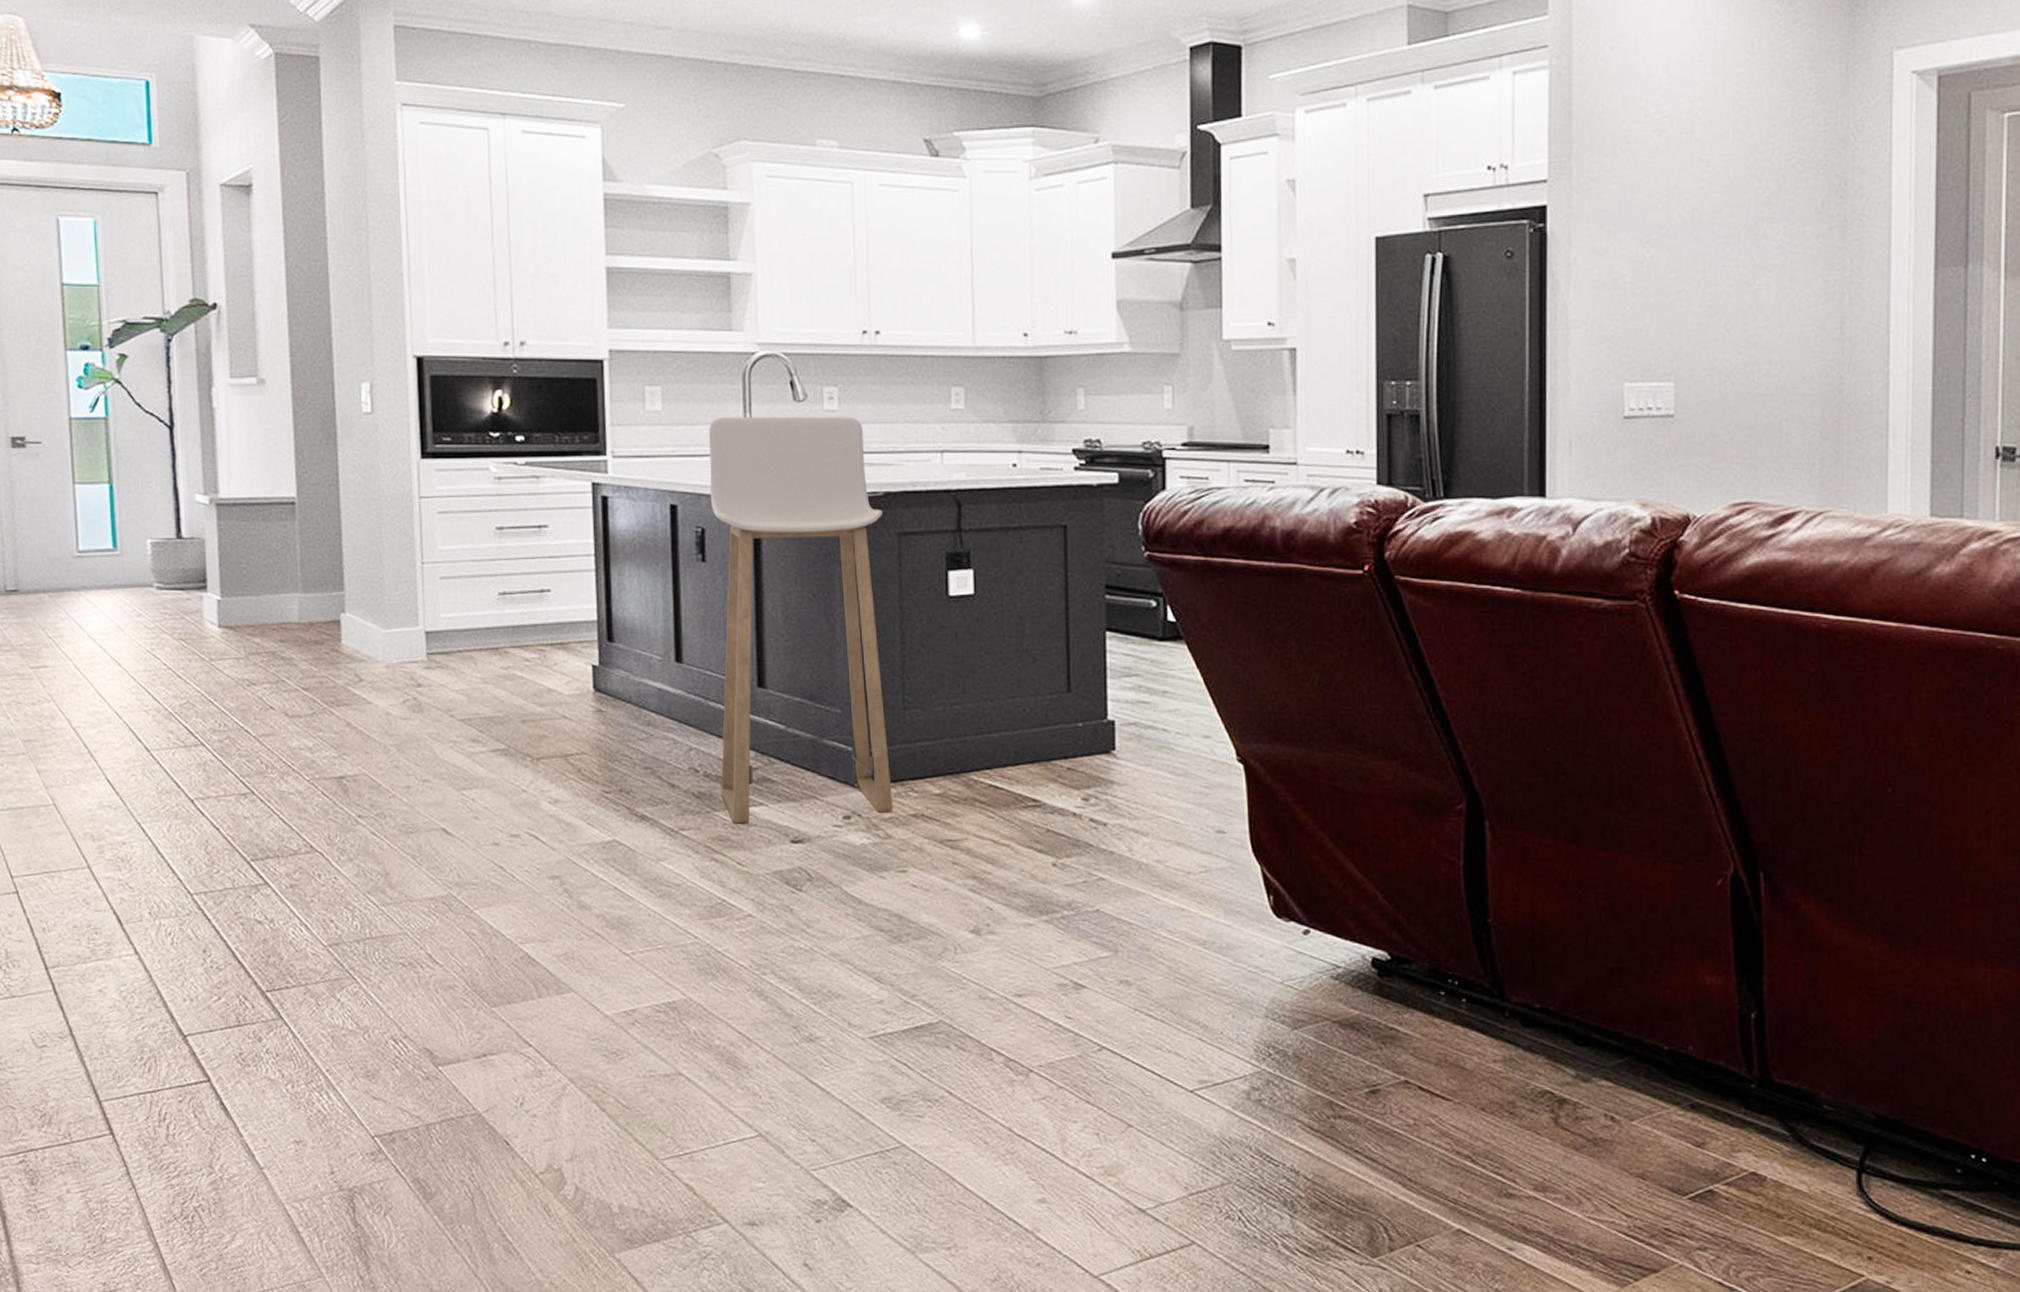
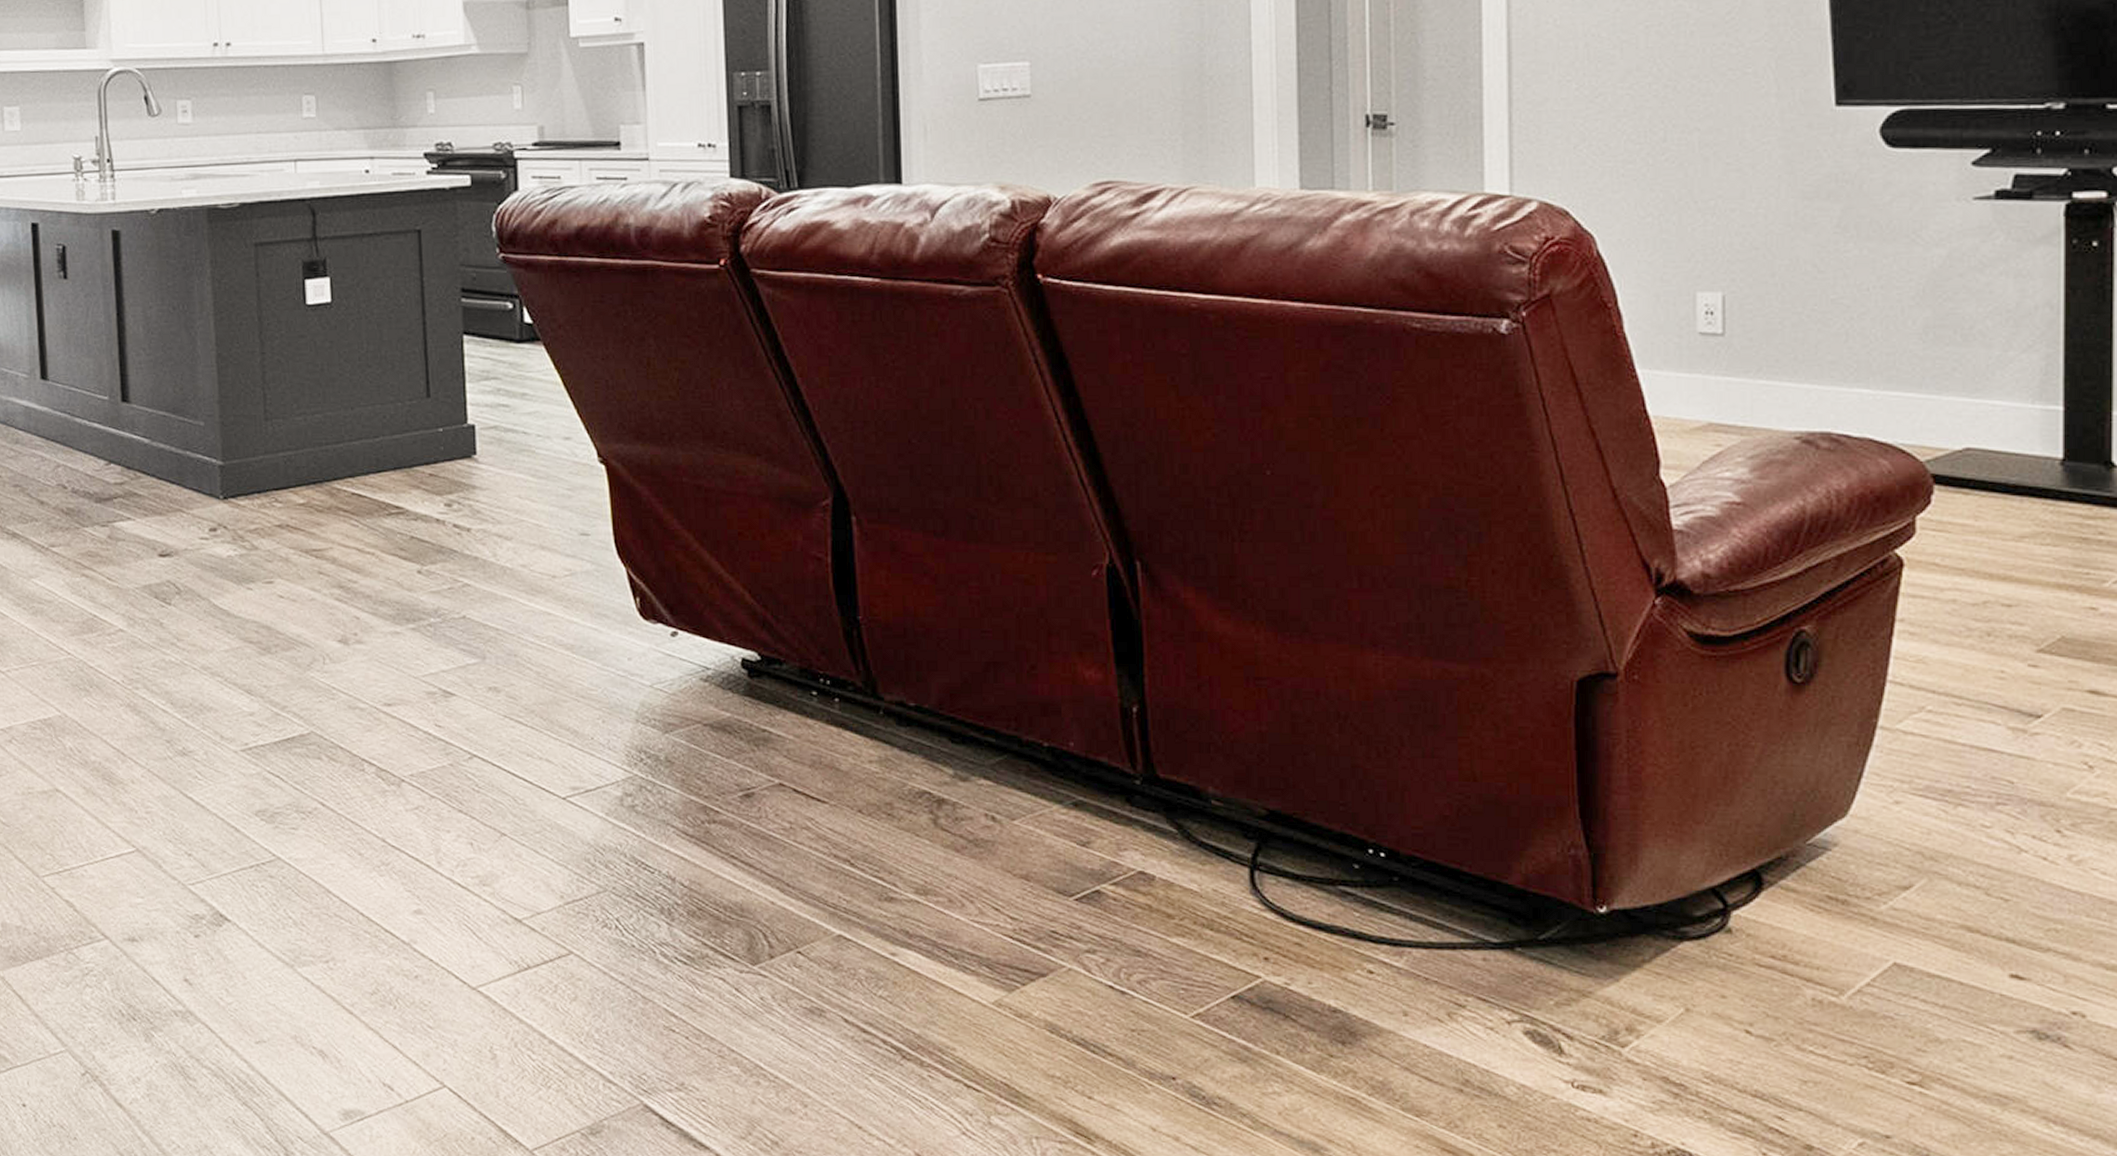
bar stool: present [708,416,893,825] -> none [66,129,258,540]

